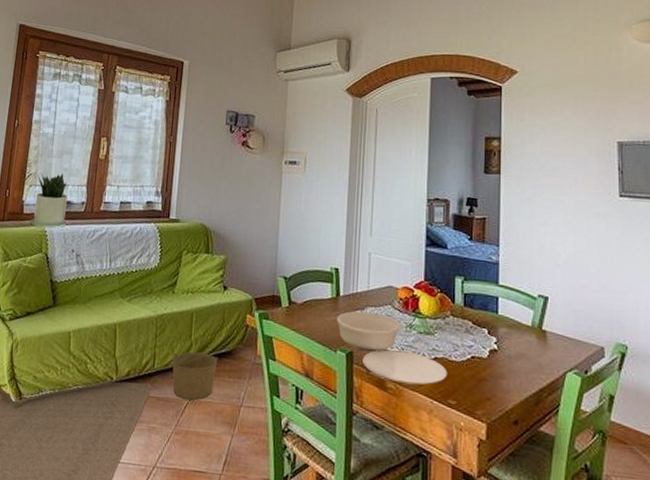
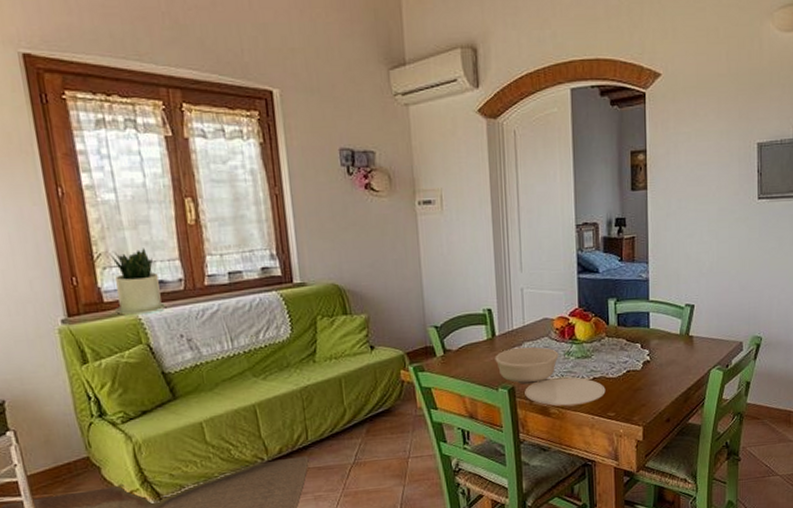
basket: present [172,351,218,401] -> none [326,415,377,464]

